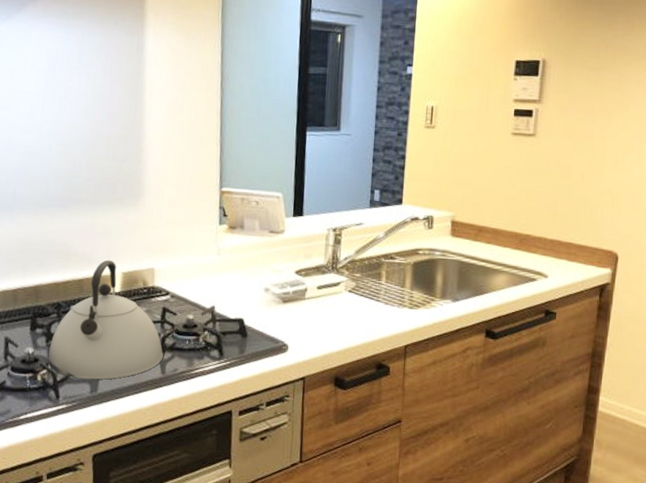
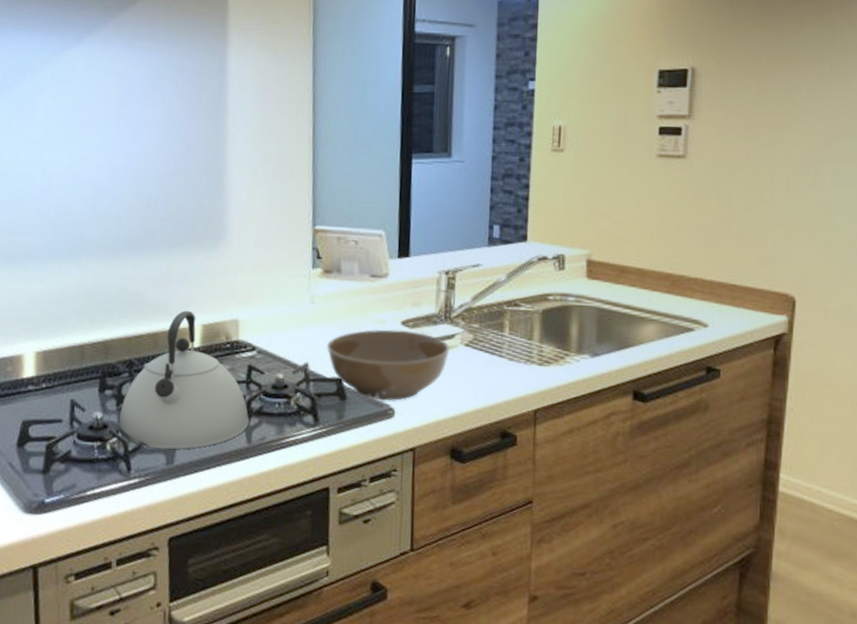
bowl: none [231,277,336,338] -> present [327,329,450,401]

